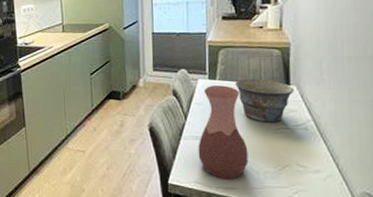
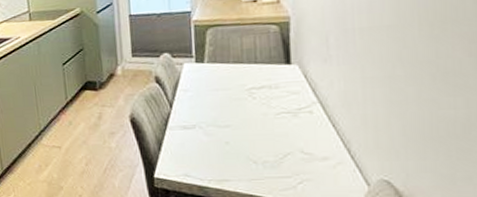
vase: present [198,85,248,180] -> none [186,68,245,171]
bowl: present [235,78,294,123] -> none [226,59,295,108]

